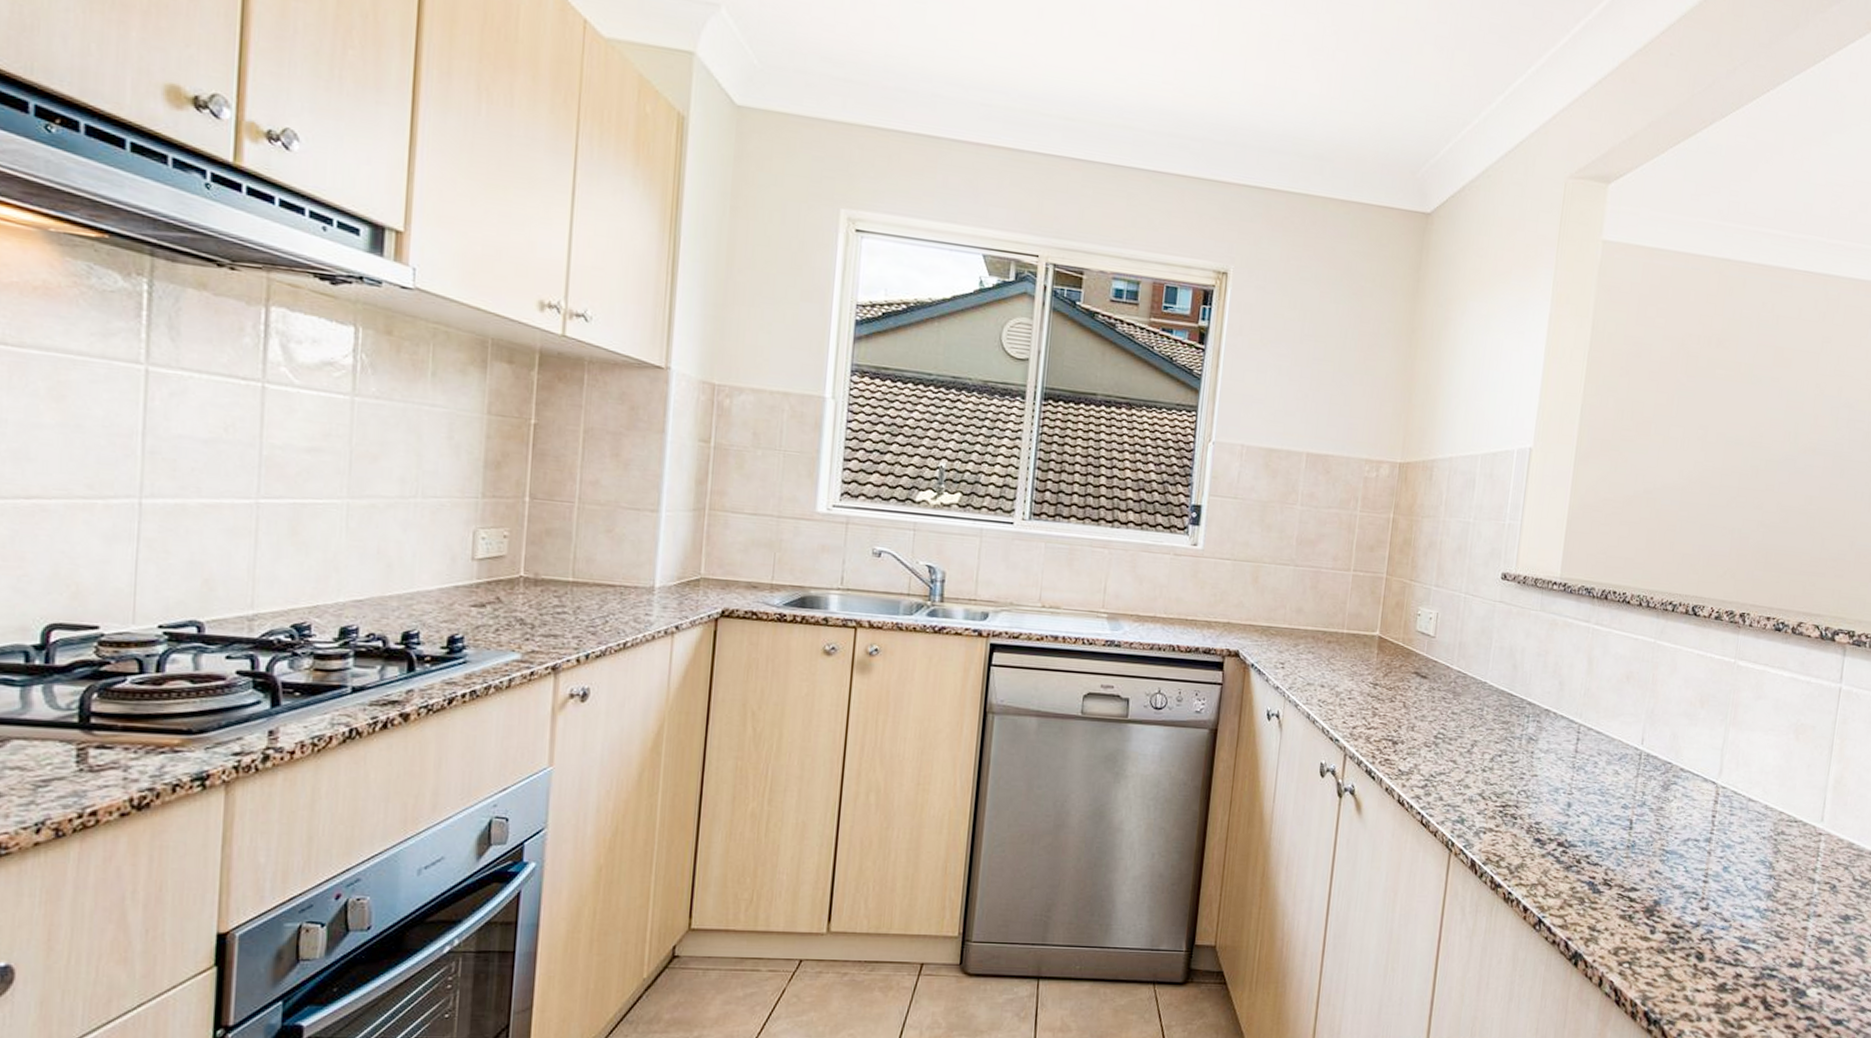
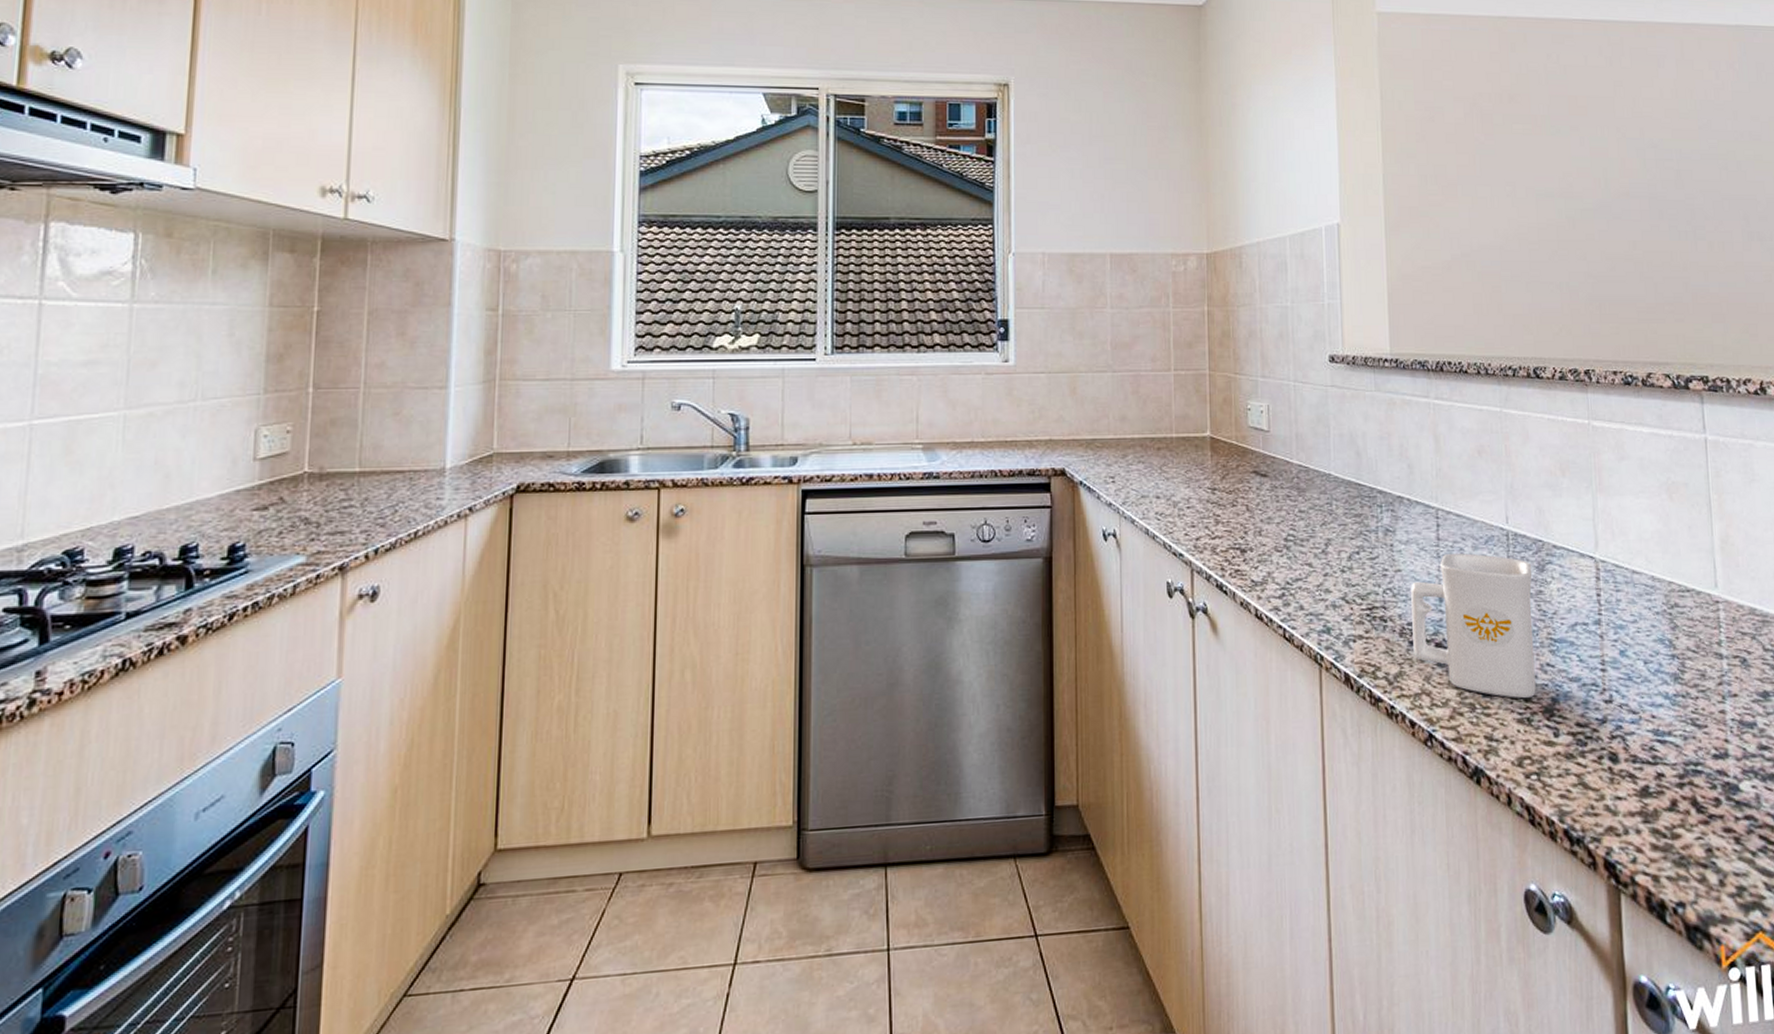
mug: none [1536,765,1658,899] -> present [1411,552,1536,699]

